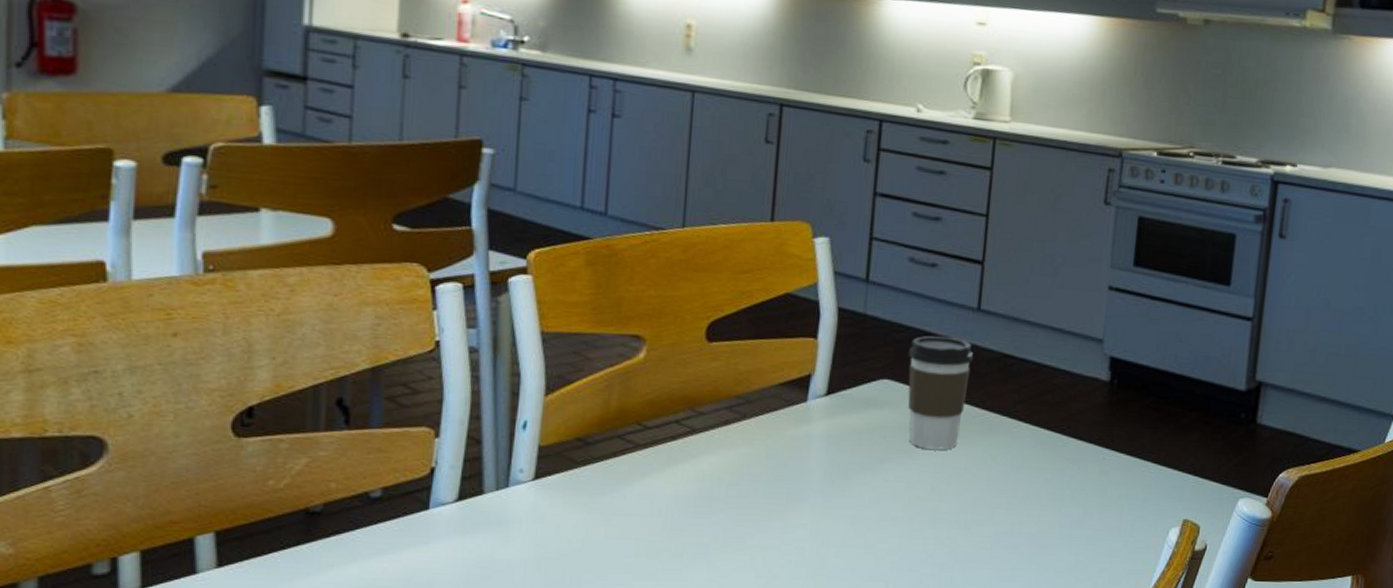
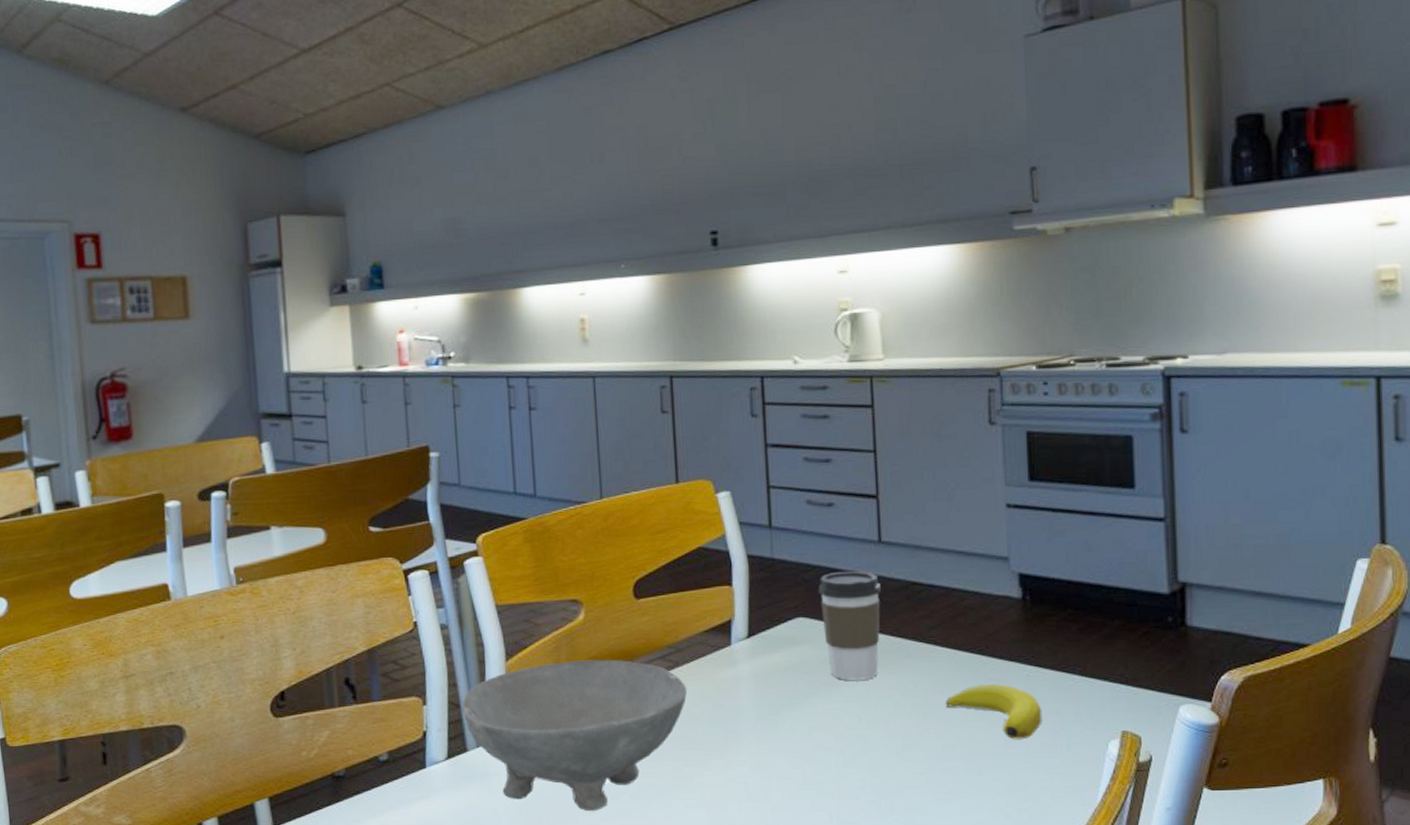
bowl: none [483,402,752,570] -> present [461,659,688,812]
banana: none [1020,463,1113,522] -> present [945,683,1043,740]

